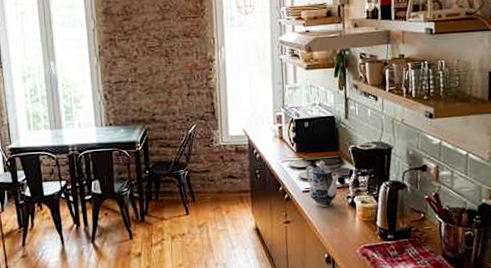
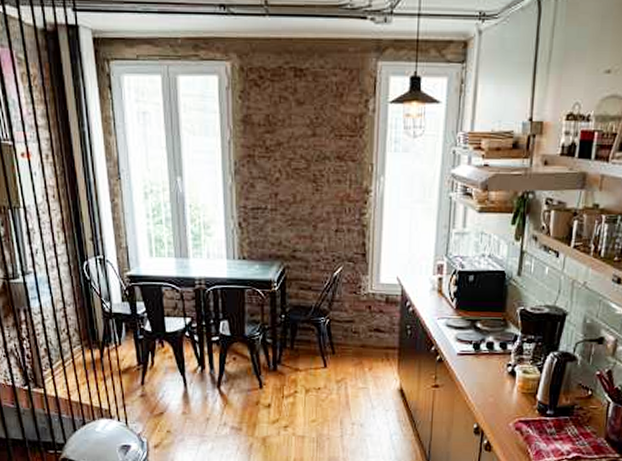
teapot: present [305,160,340,208] -> none [463,321,503,374]

